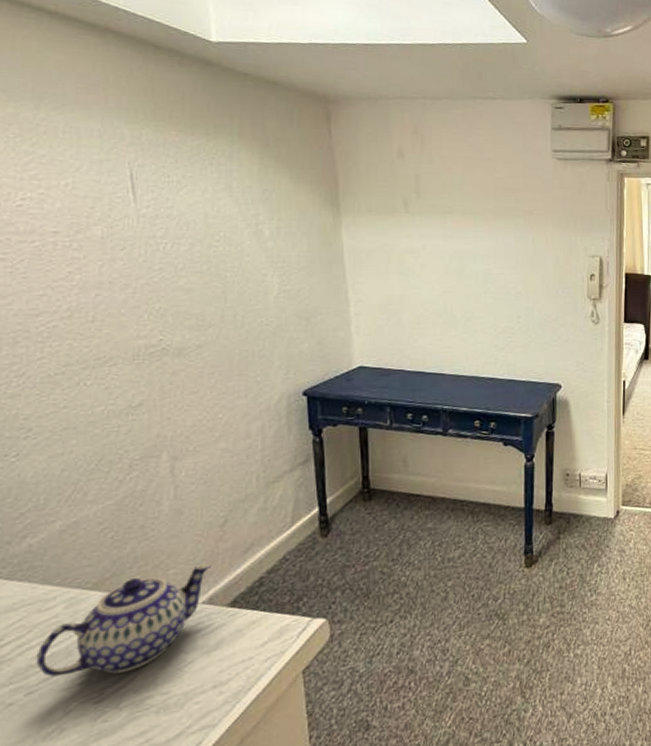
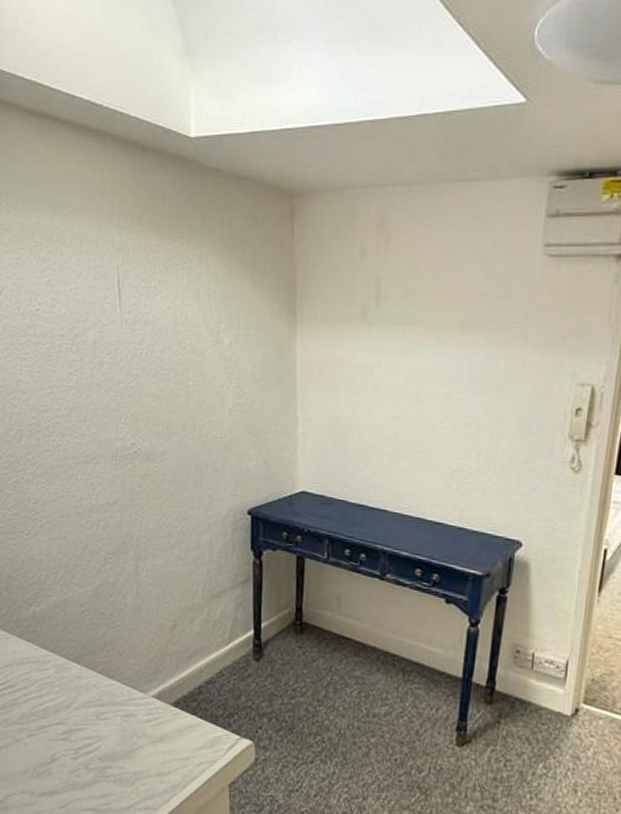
teapot: present [36,563,211,677] -> none [35,659,161,741]

